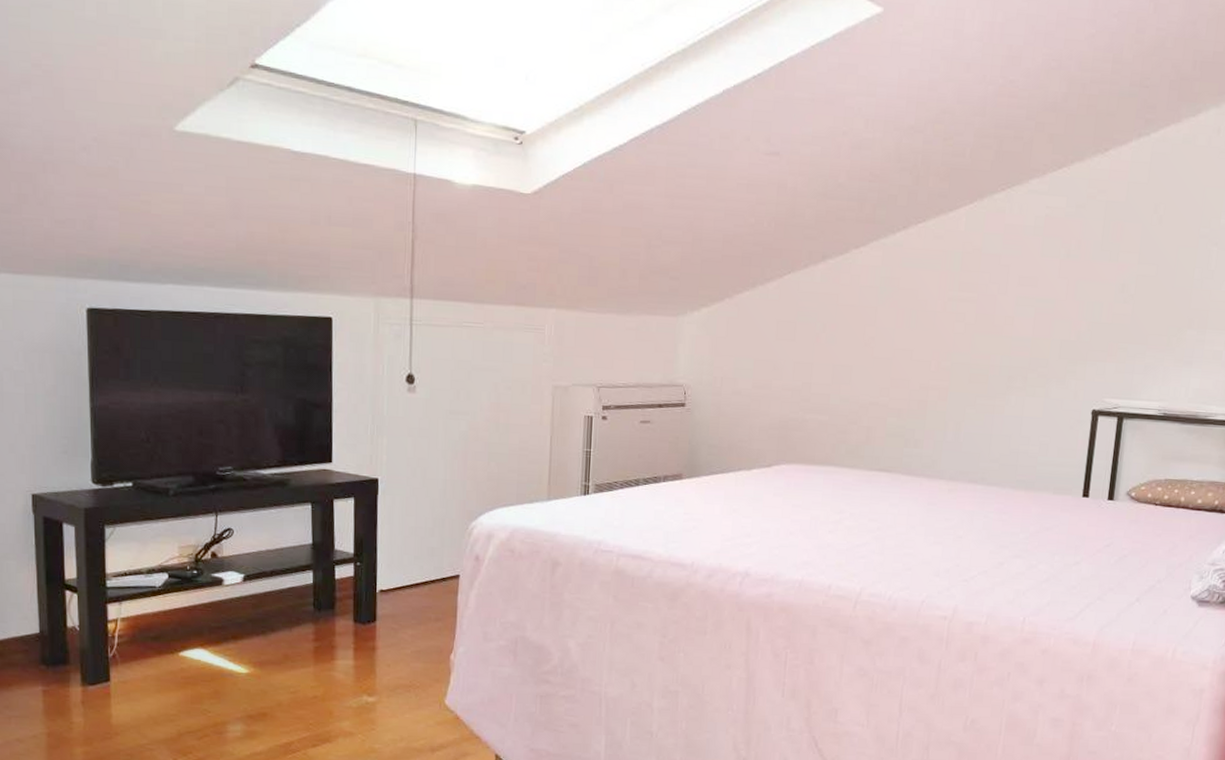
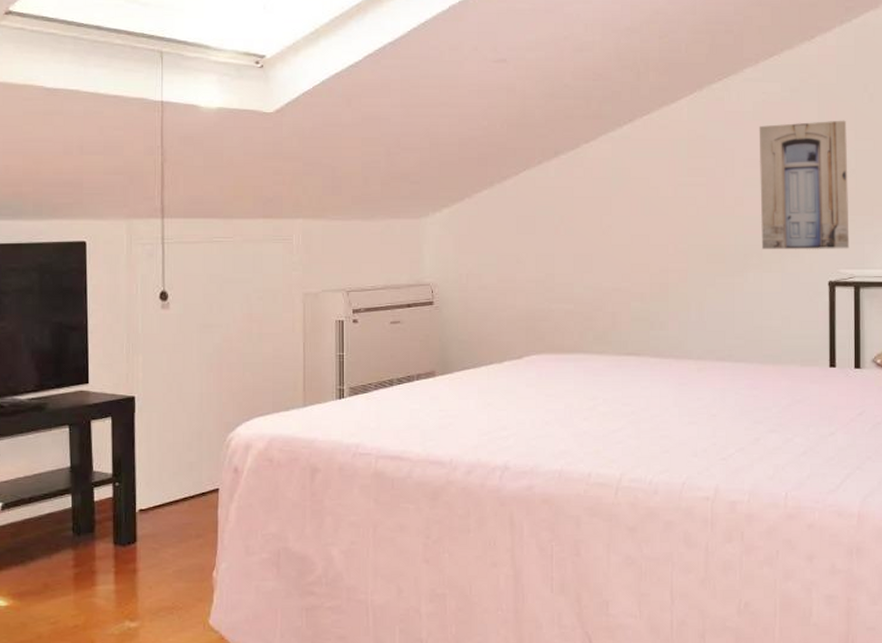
wall art: none [1027,241,1132,378] -> present [759,120,850,249]

